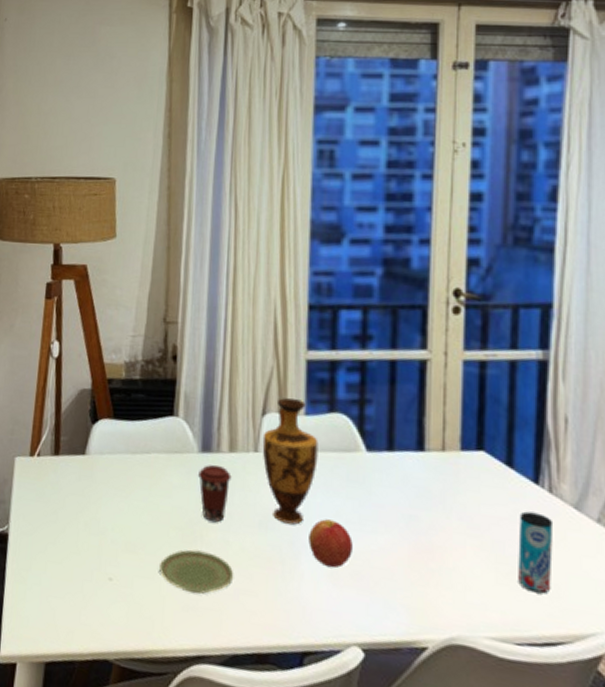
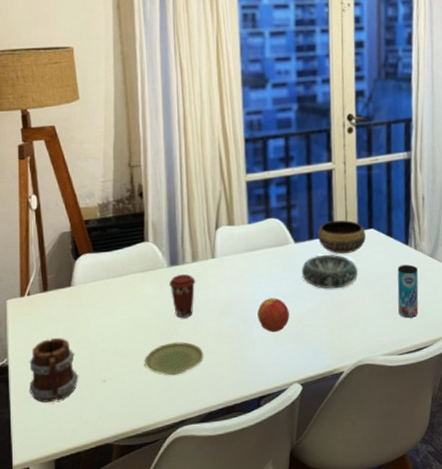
mug: none [27,512,83,590] -> present [29,337,79,403]
vase: present [262,397,318,525] -> none [217,212,260,308]
decorative bowl: none [374,473,458,527] -> present [301,254,358,289]
bowl: none [401,430,472,480] -> present [318,220,366,254]

